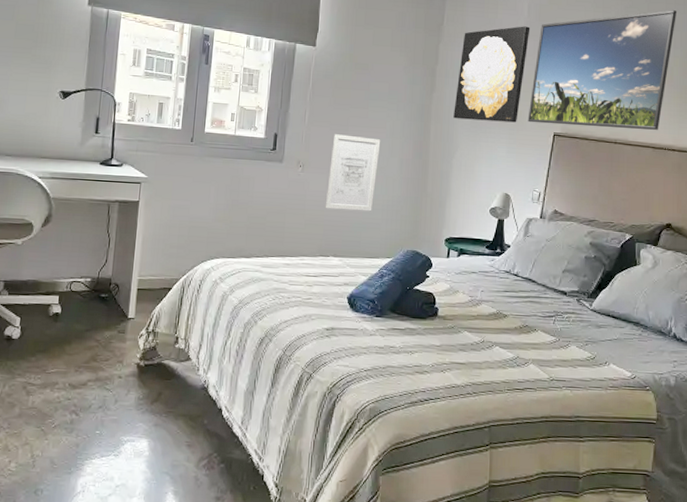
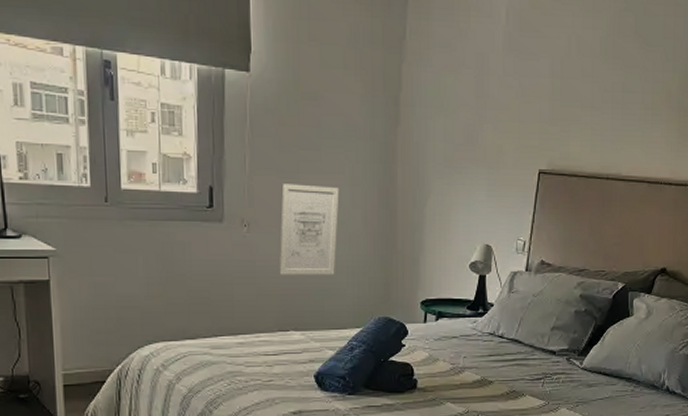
wall art: present [453,26,530,123] -> none [423,38,510,160]
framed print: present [527,10,678,130] -> none [509,13,678,162]

